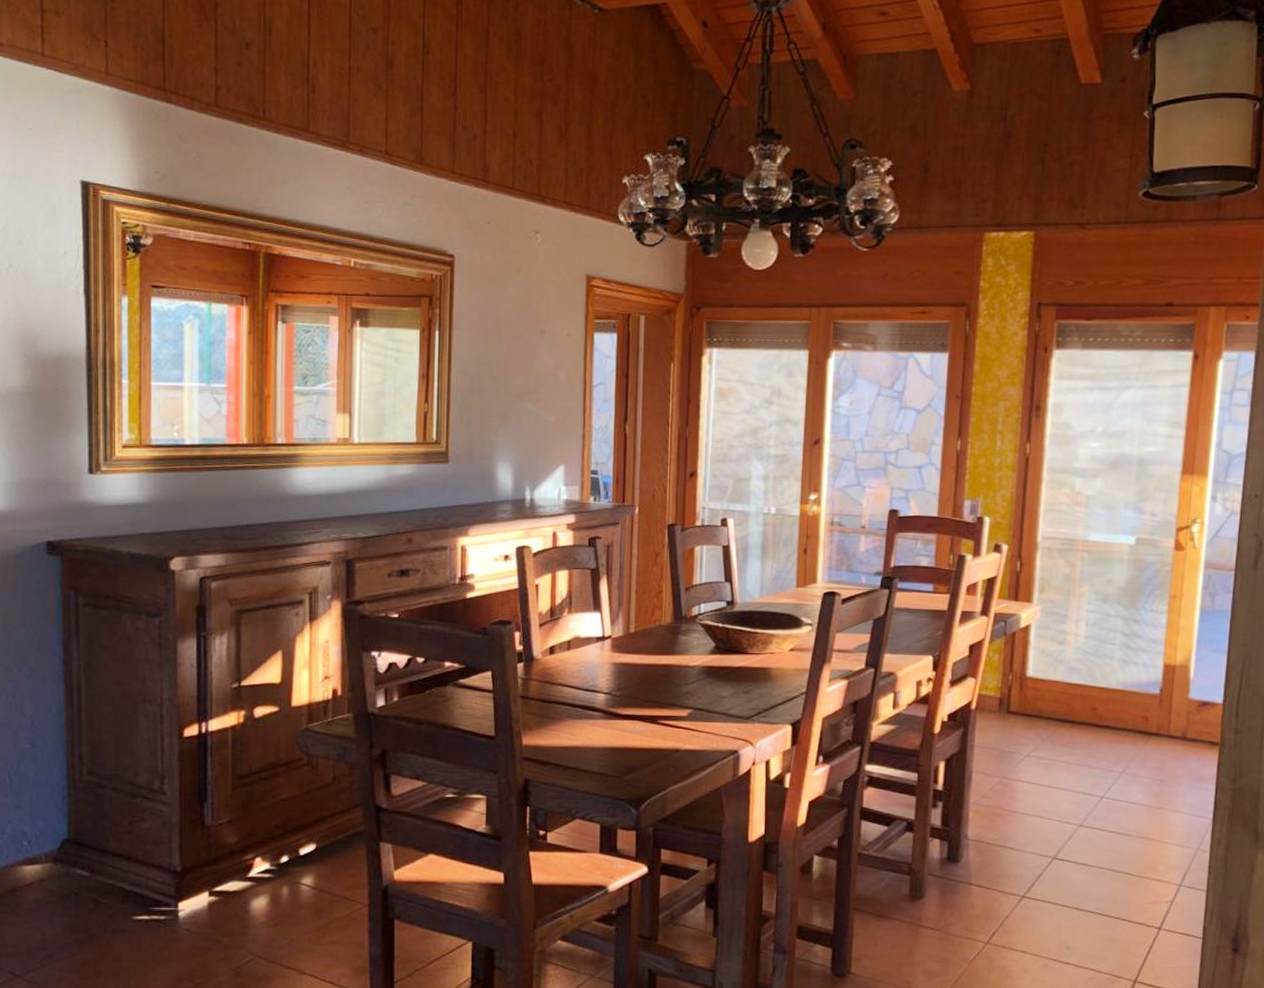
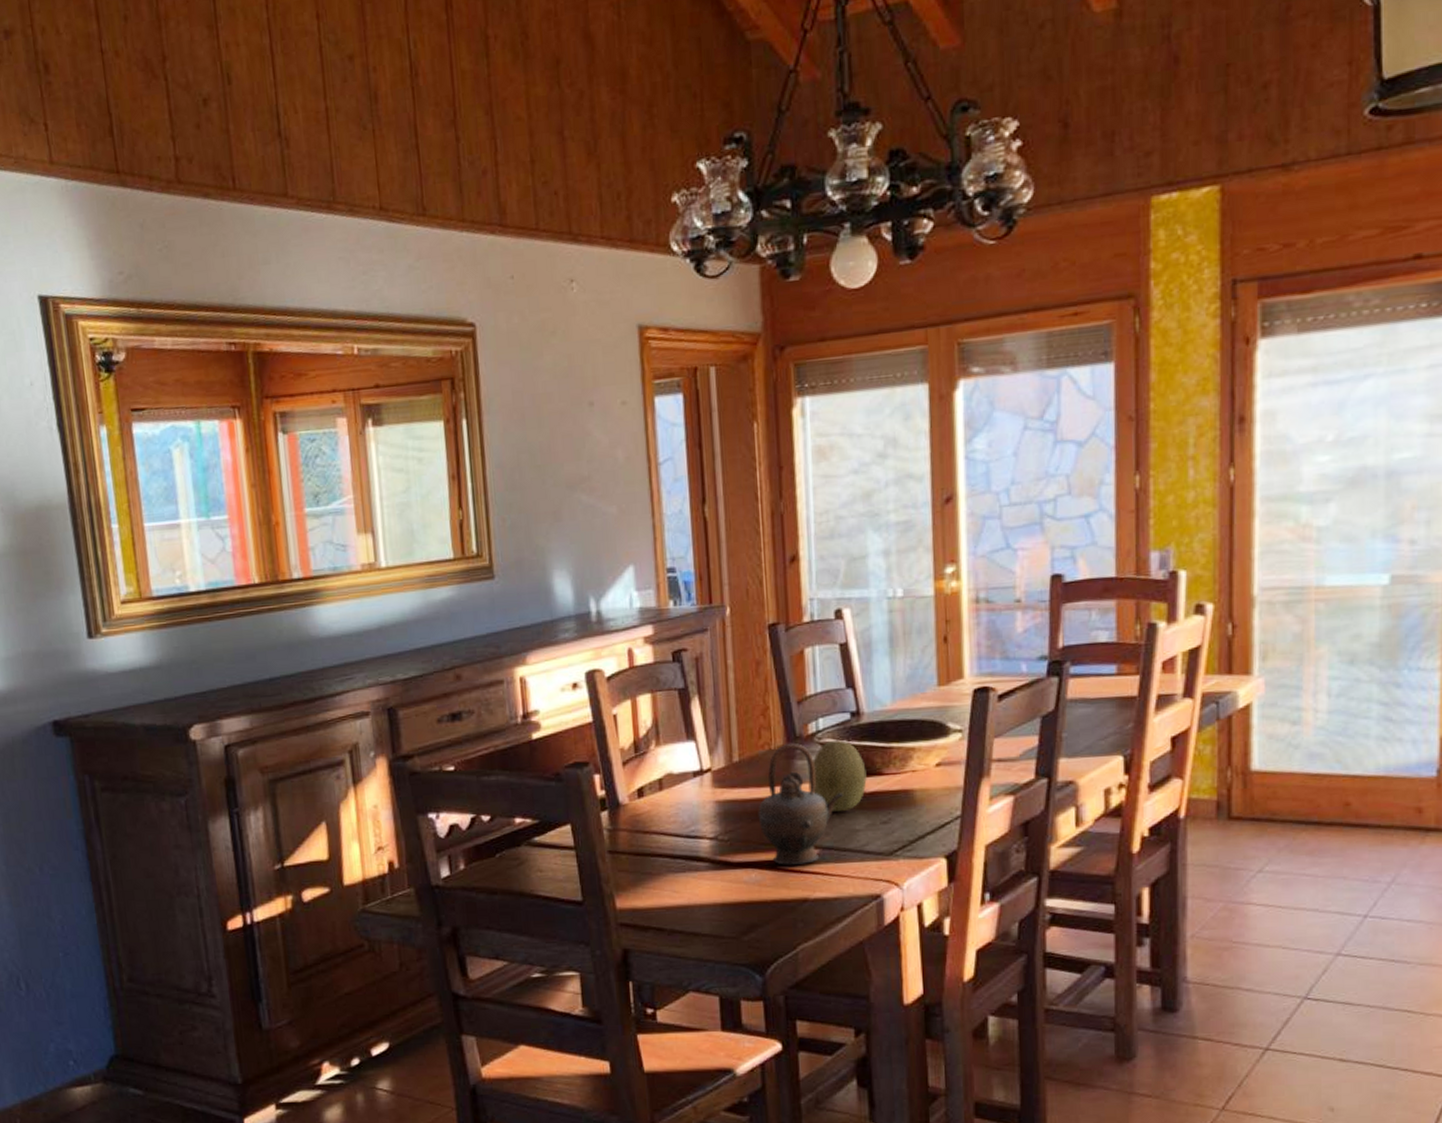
teapot: none [646,621,715,721] -> present [758,743,843,865]
fruit: none [691,622,735,681] -> present [813,739,867,812]

